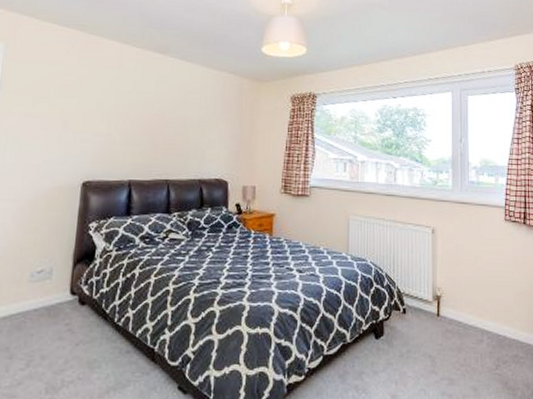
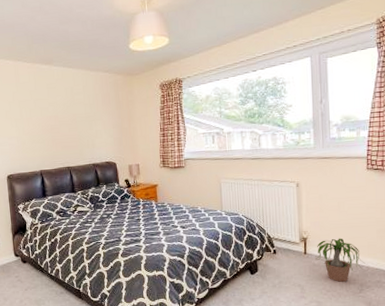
potted plant: none [449,299,502,354] -> present [315,238,365,282]

